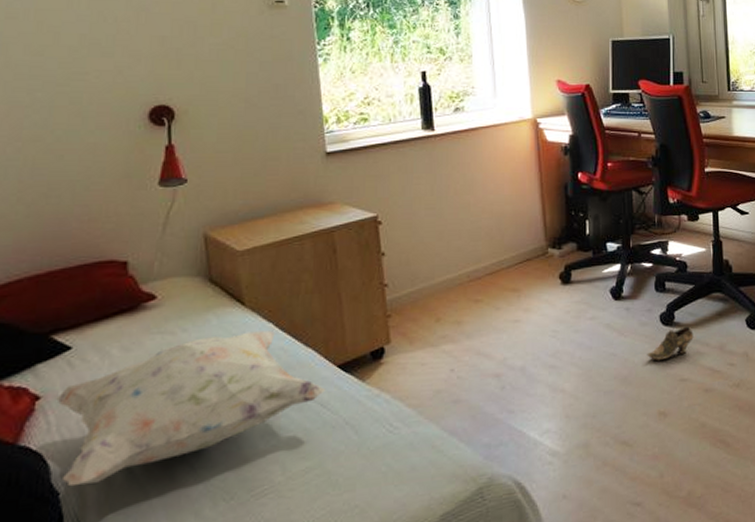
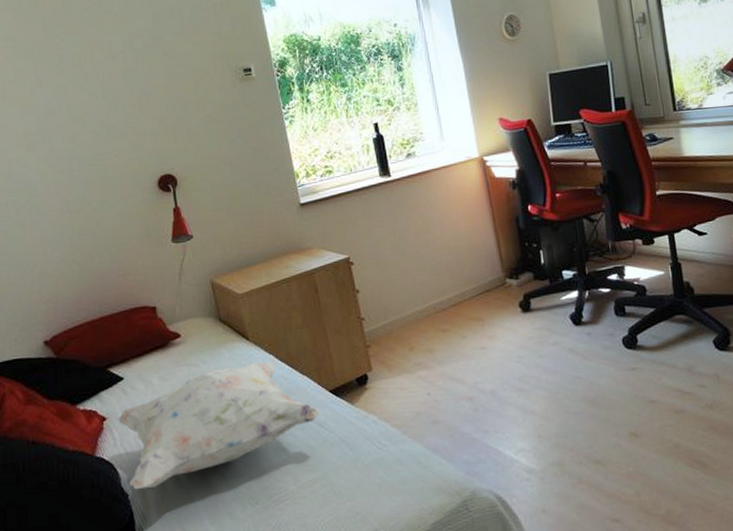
shoe: present [647,326,694,360] -> none [612,349,659,383]

